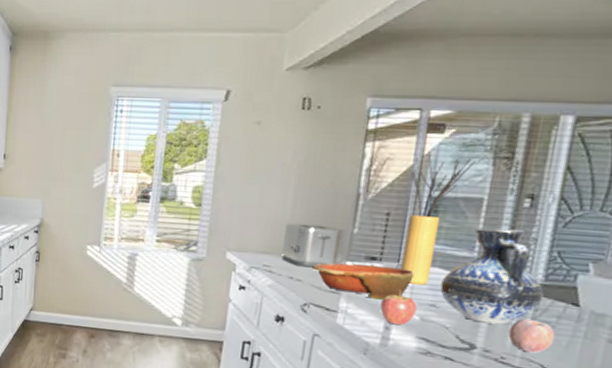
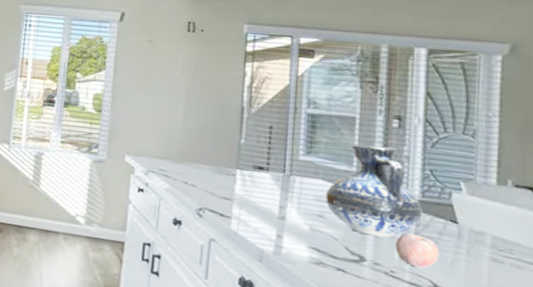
toaster: present [281,223,346,268] -> none [176,131,234,174]
bowl: present [312,263,414,301] -> none [205,170,300,209]
fruit: present [380,288,417,326] -> none [271,198,306,235]
vase: present [400,155,475,285] -> none [286,76,344,196]

